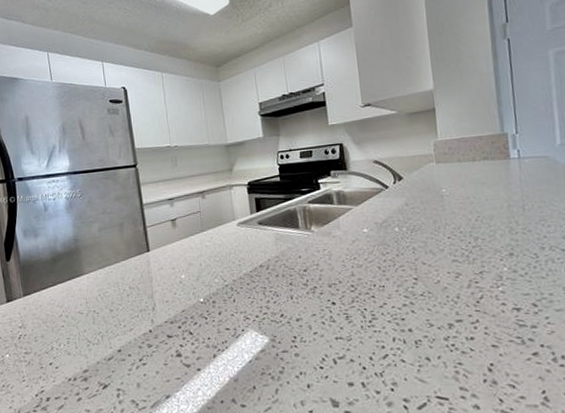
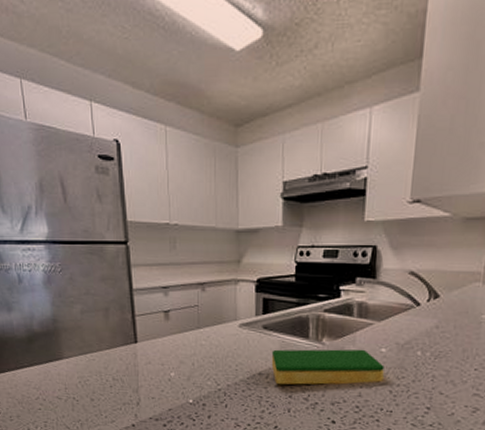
dish sponge: none [268,232,371,273] -> present [271,349,384,385]

